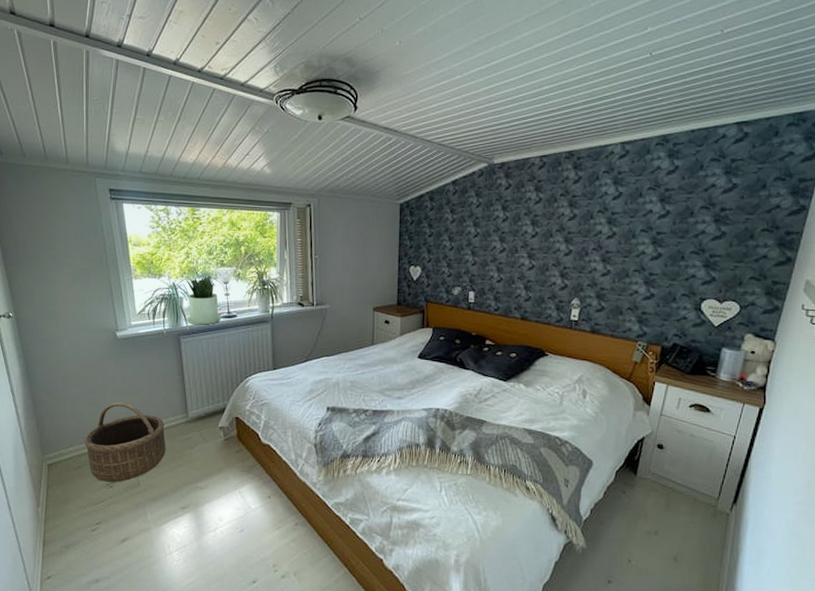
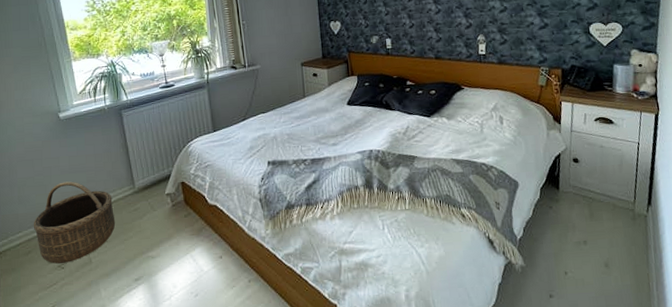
planter: present [186,275,222,325] -> none [123,50,160,98]

